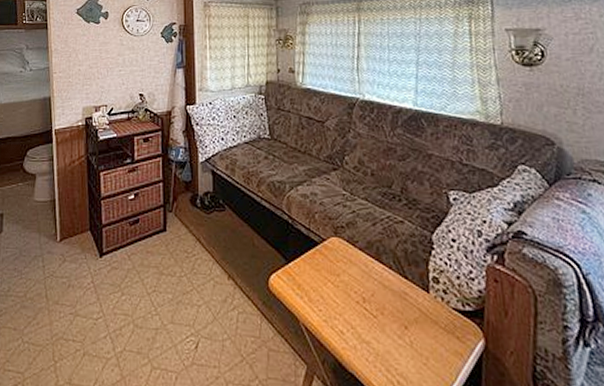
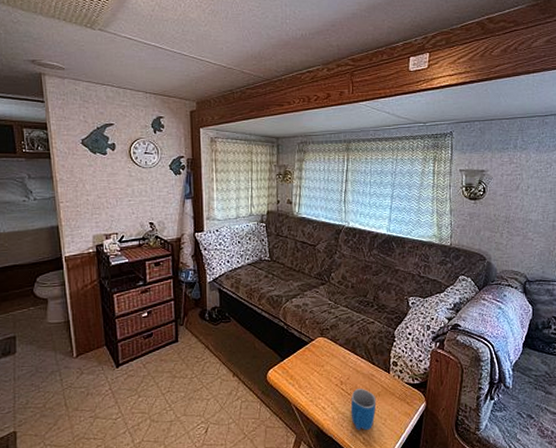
mug: none [377,309,413,370] -> present [350,388,377,430]

